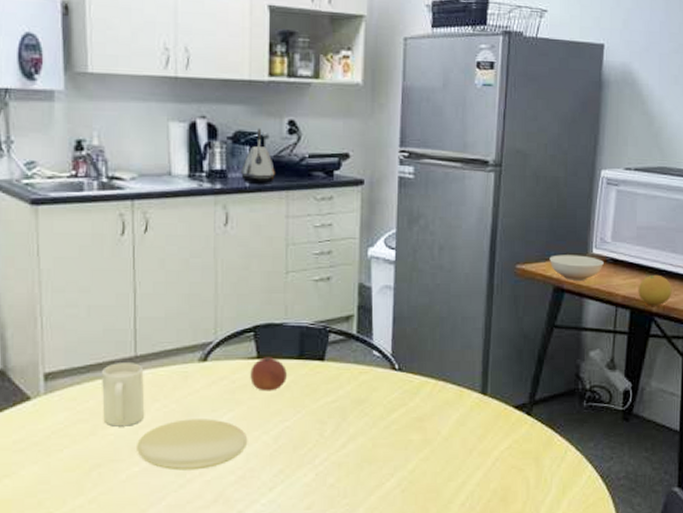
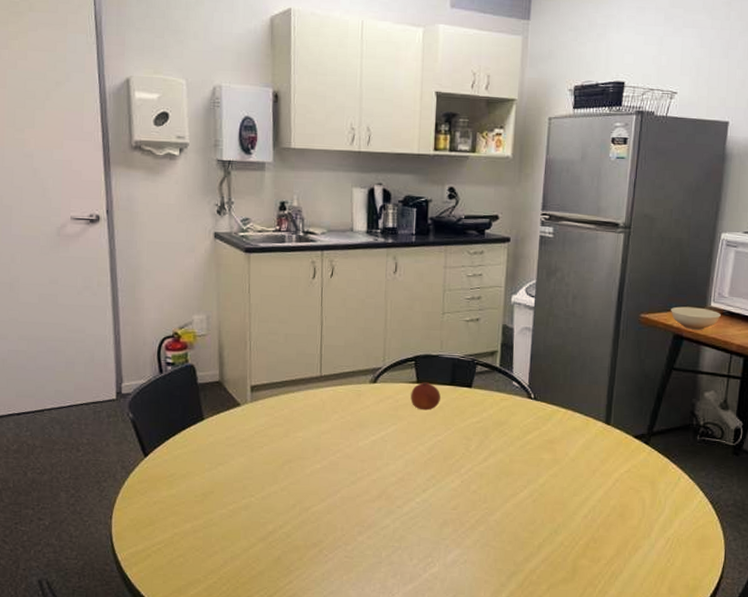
mug: present [102,363,145,427] -> none [294,380,327,432]
plate: present [137,419,248,471] -> none [319,429,407,471]
kettle: present [241,128,276,184] -> none [409,193,437,240]

